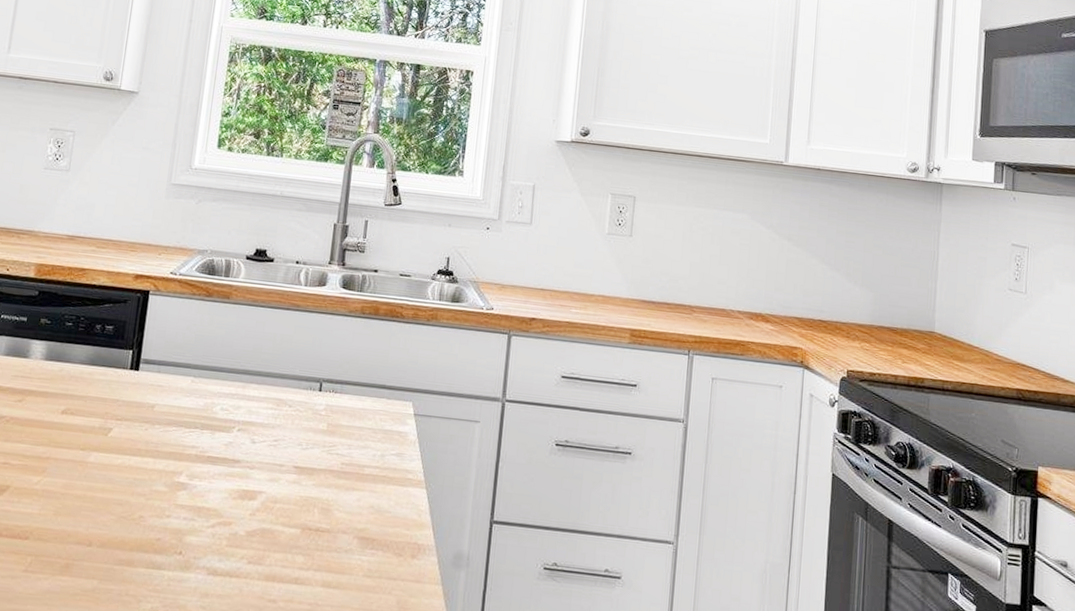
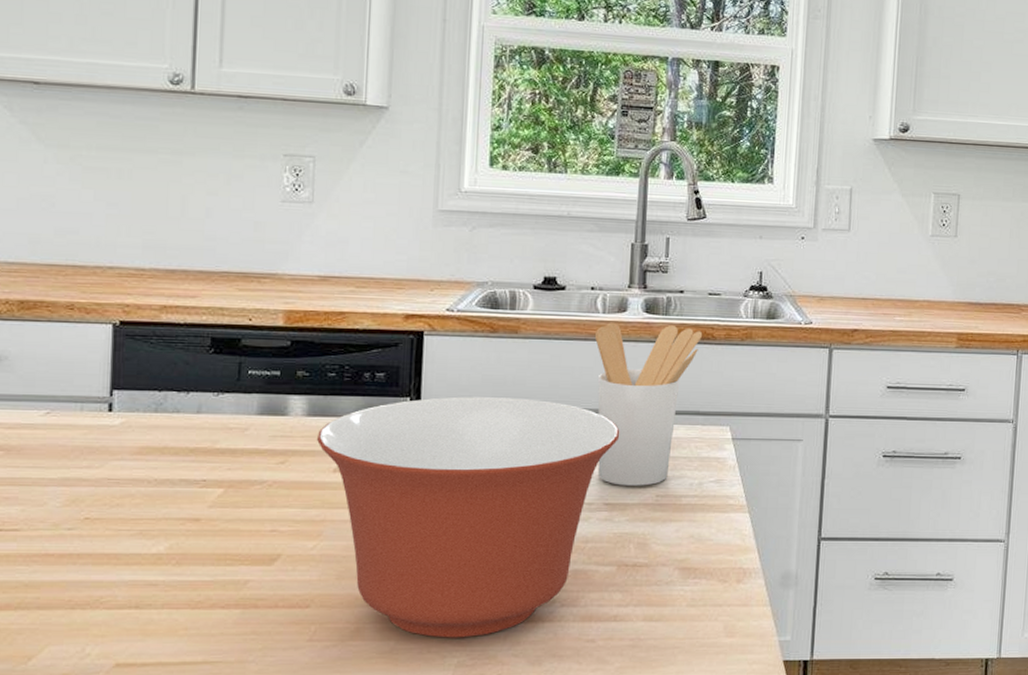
mixing bowl: none [51,352,313,585] -> present [317,396,620,638]
utensil holder: none [290,294,393,453] -> present [595,322,703,486]

